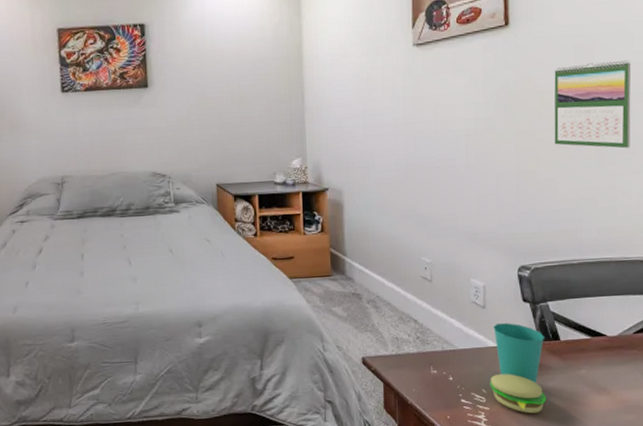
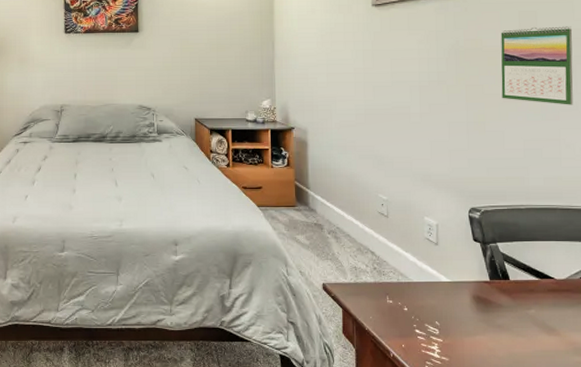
cup: present [490,323,547,414] -> none [443,260,498,348]

